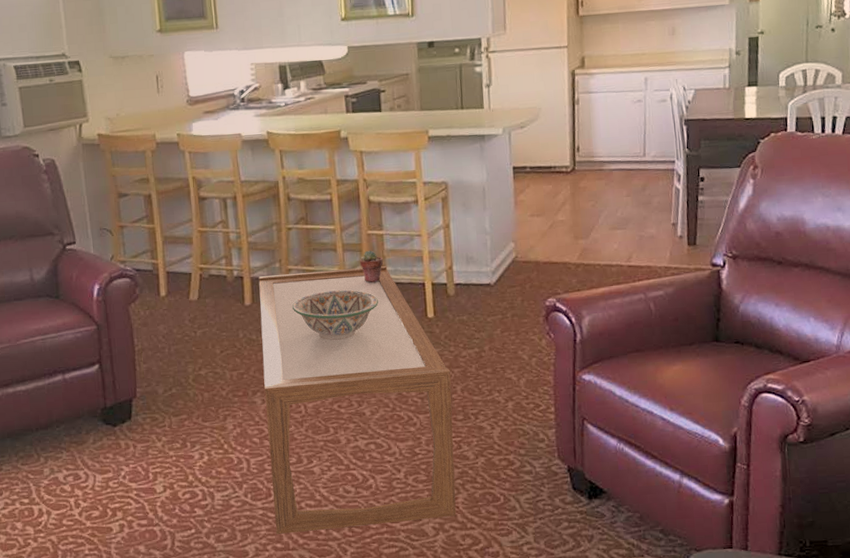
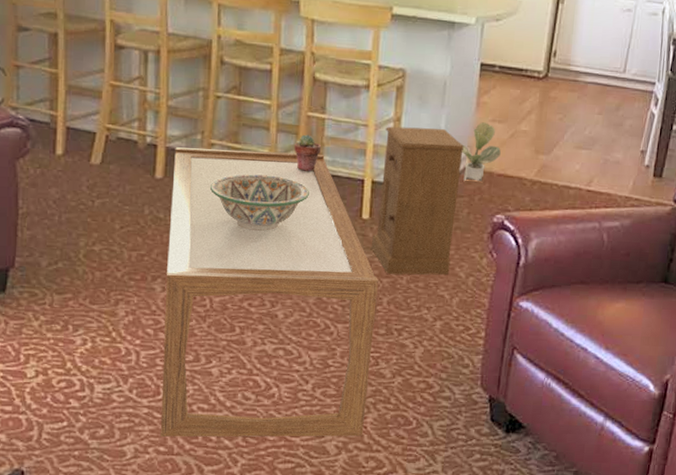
nightstand: none [437,228,513,365] -> present [371,126,464,275]
potted plant: none [506,218,543,272] -> present [461,122,501,182]

